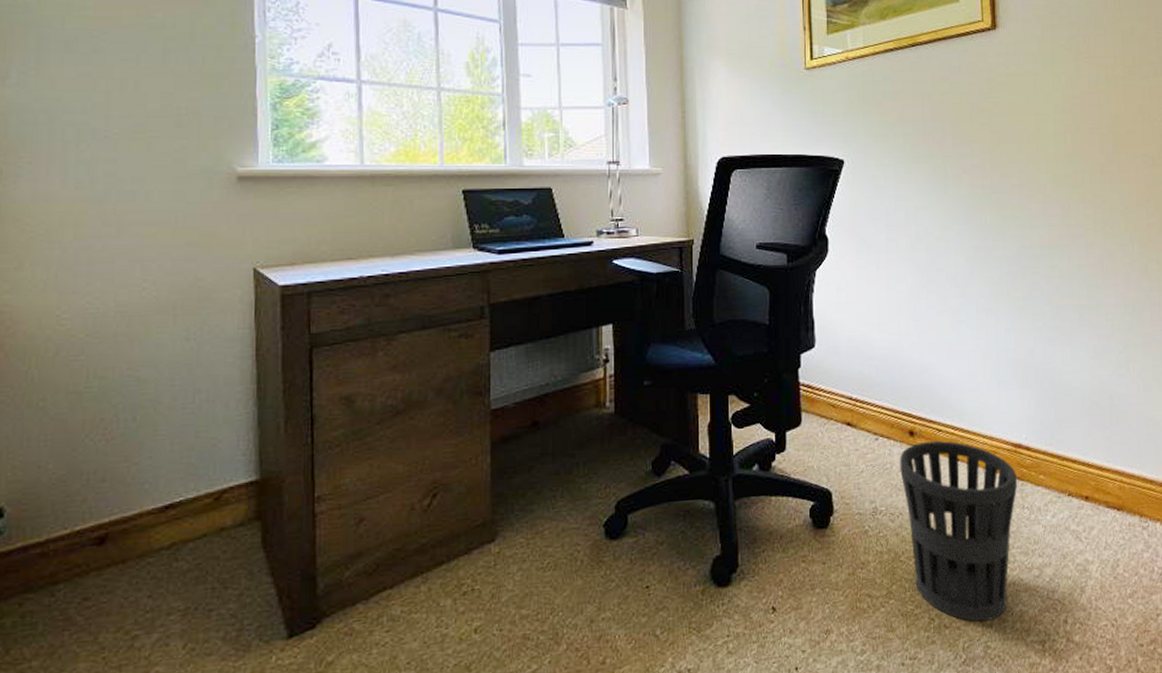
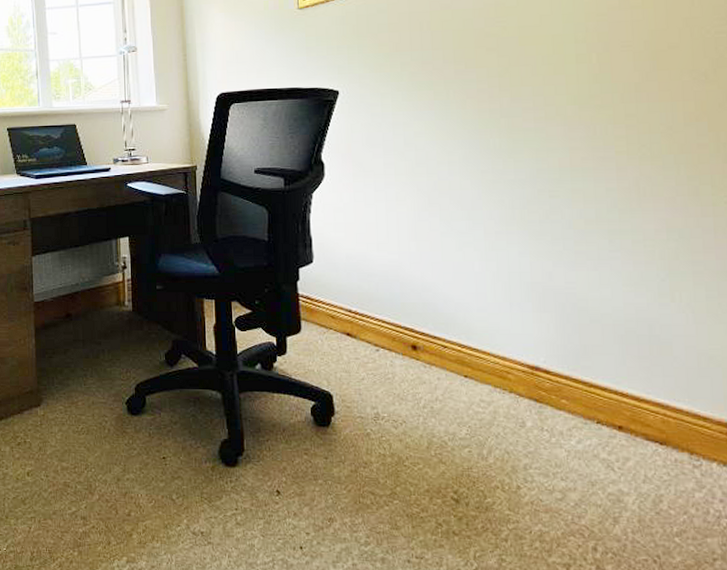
wastebasket: present [900,441,1017,622] -> none [402,356,535,535]

